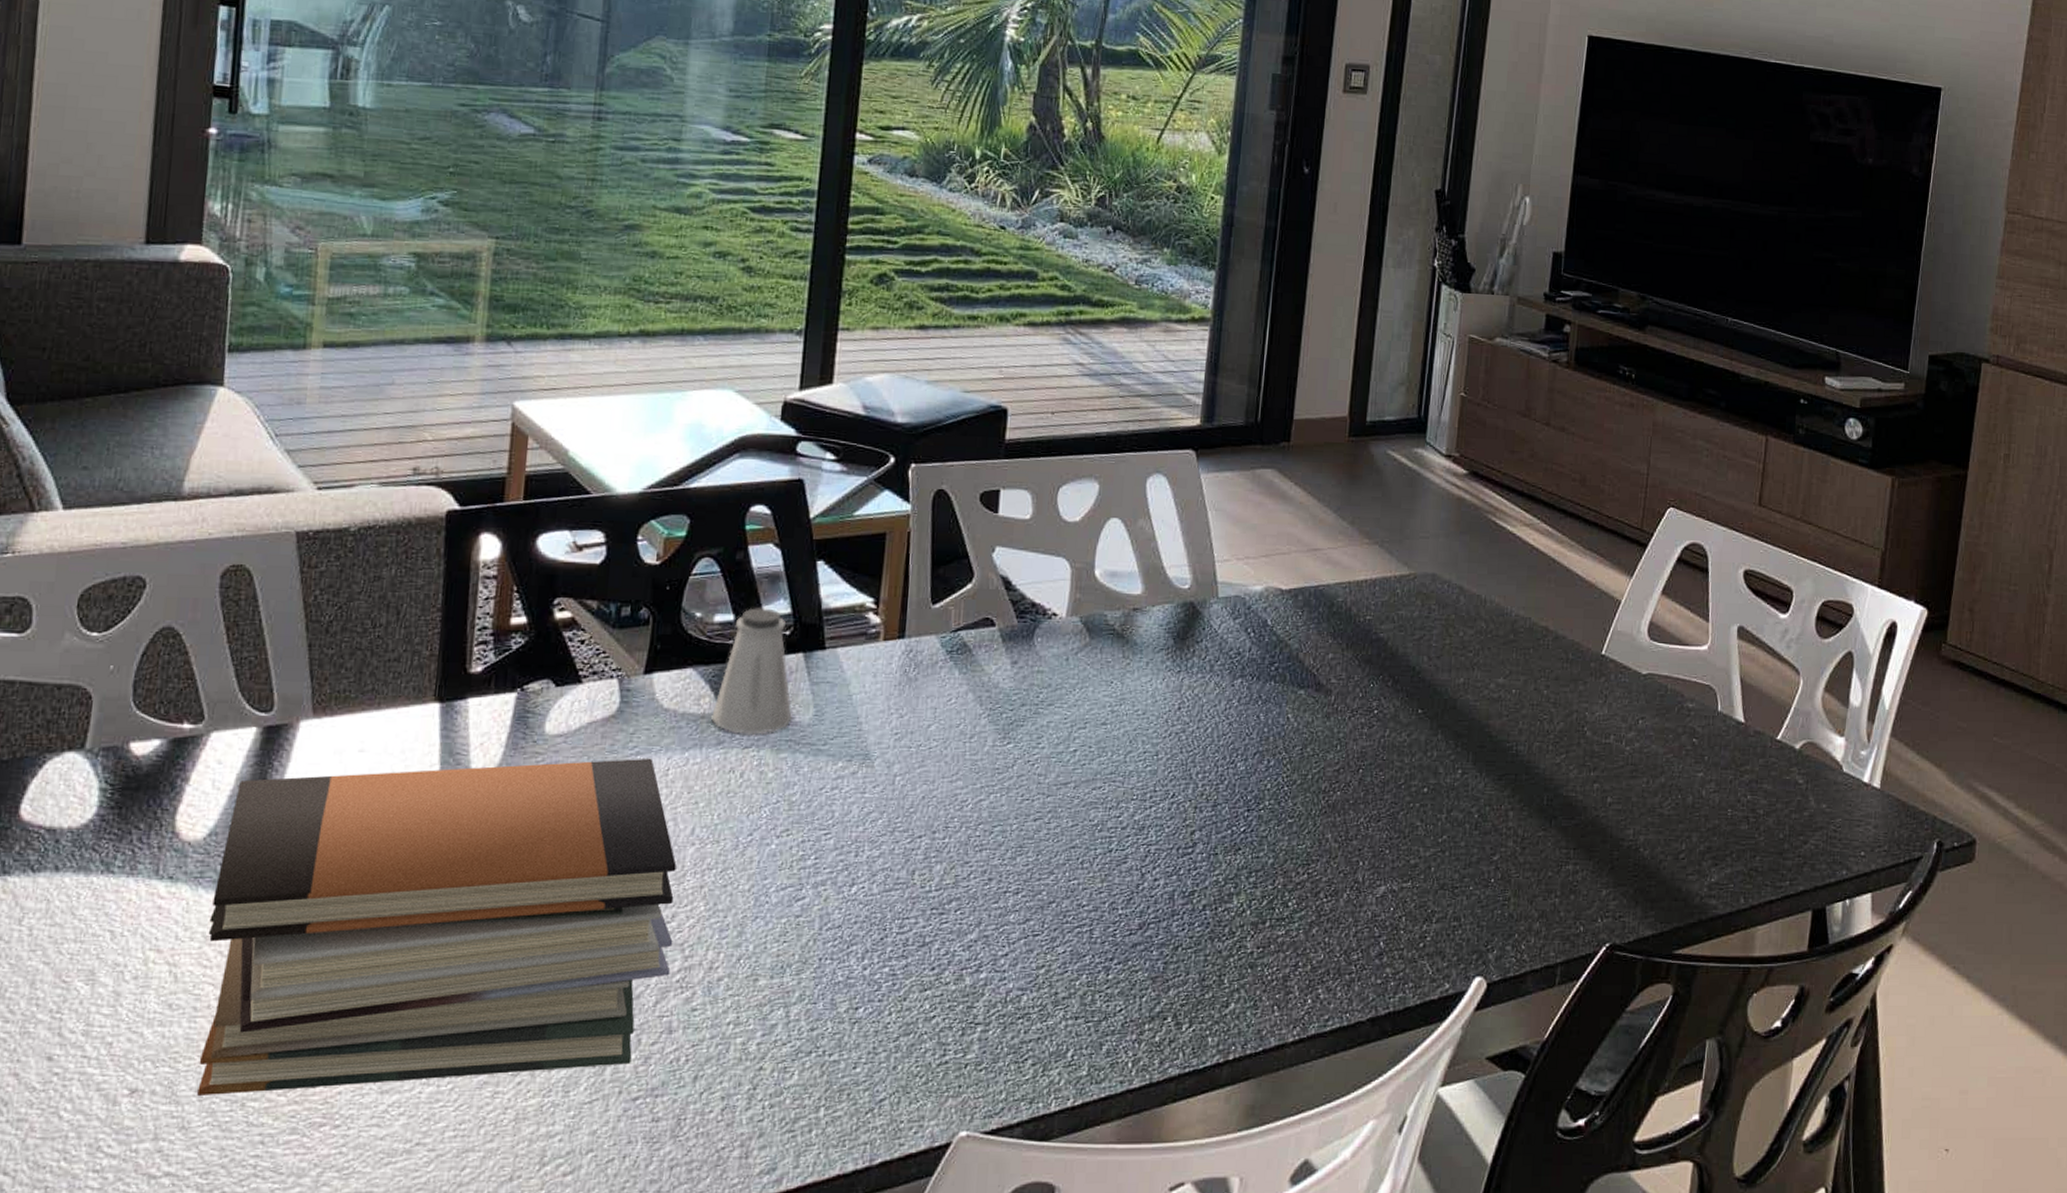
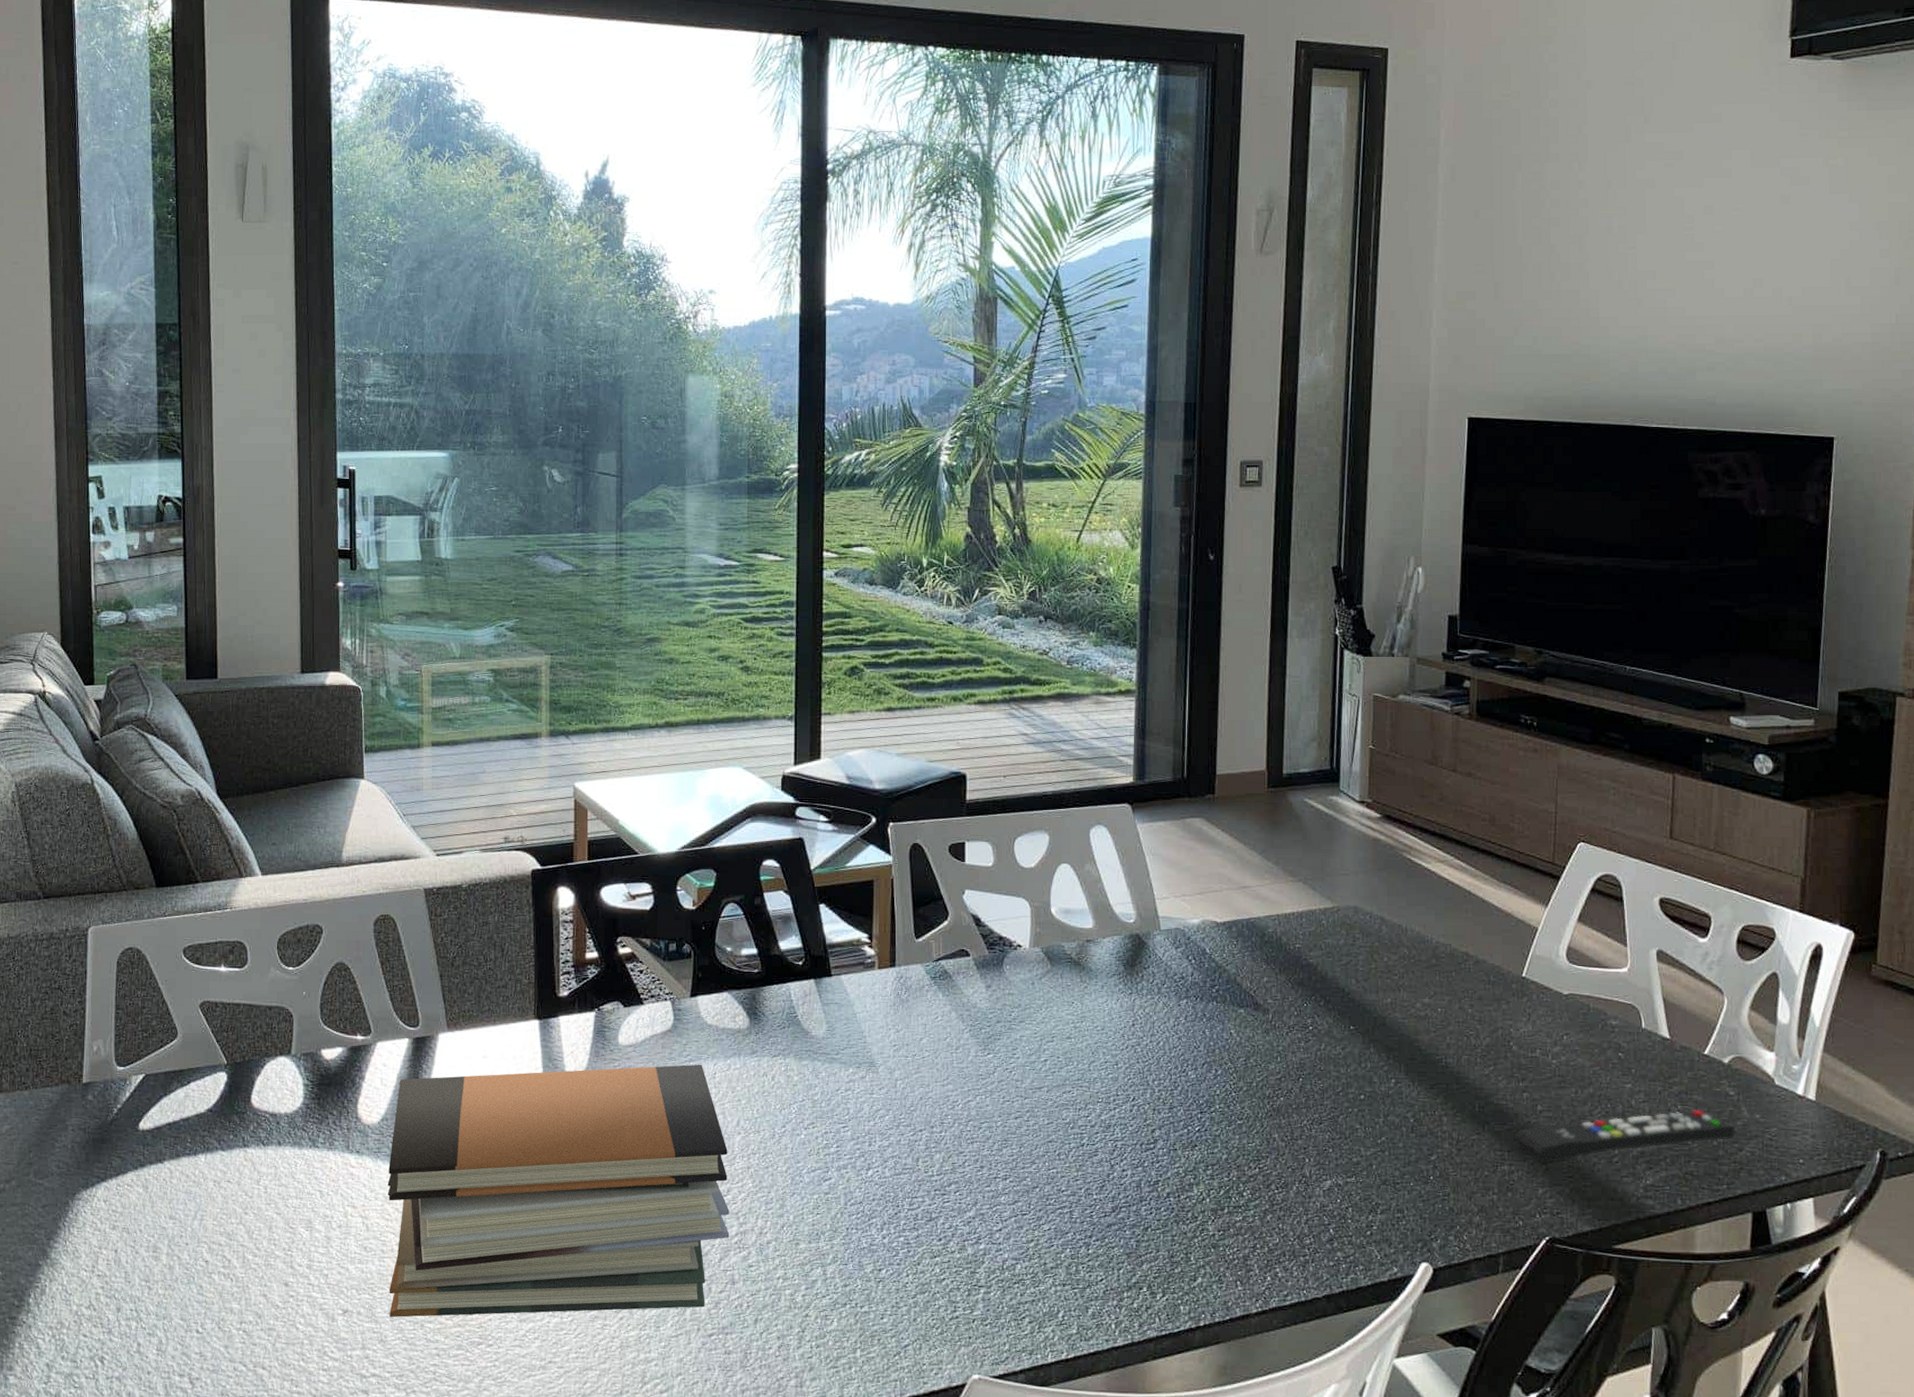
saltshaker: present [711,606,792,735] -> none [746,942,809,1046]
remote control: none [1581,800,1802,863] -> present [1514,1110,1736,1165]

